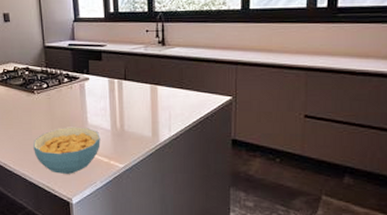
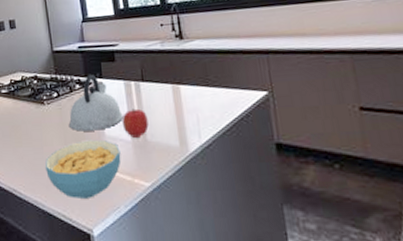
kettle: none [56,70,105,119] -> present [68,74,123,132]
fruit: none [104,103,127,128] -> present [122,108,149,139]

